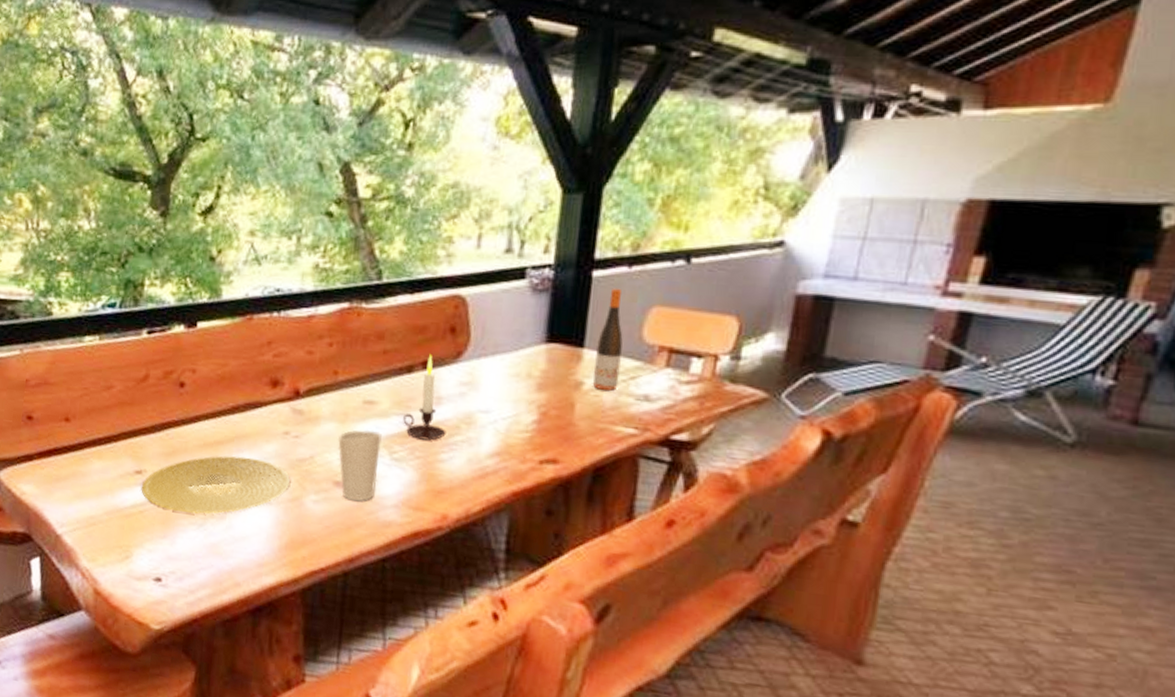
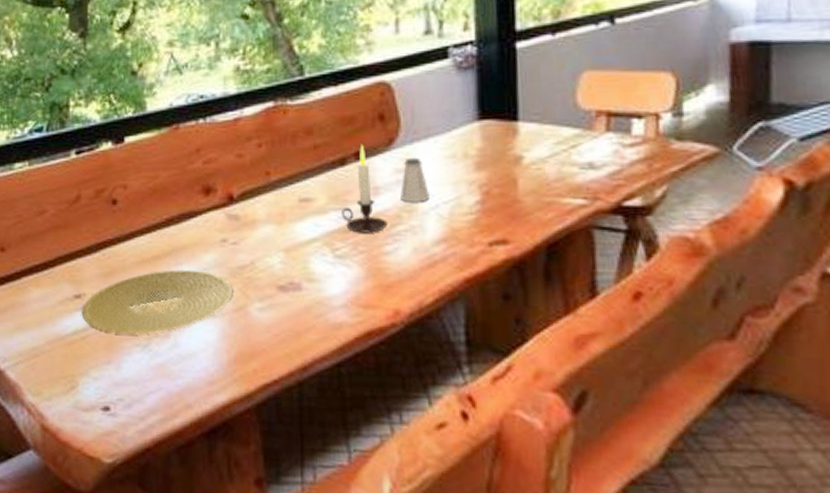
cup: present [337,429,382,502] -> none [276,228,322,305]
saltshaker: none [461,372,490,416] -> present [400,157,429,202]
wine bottle: present [592,288,623,391] -> none [531,57,560,162]

